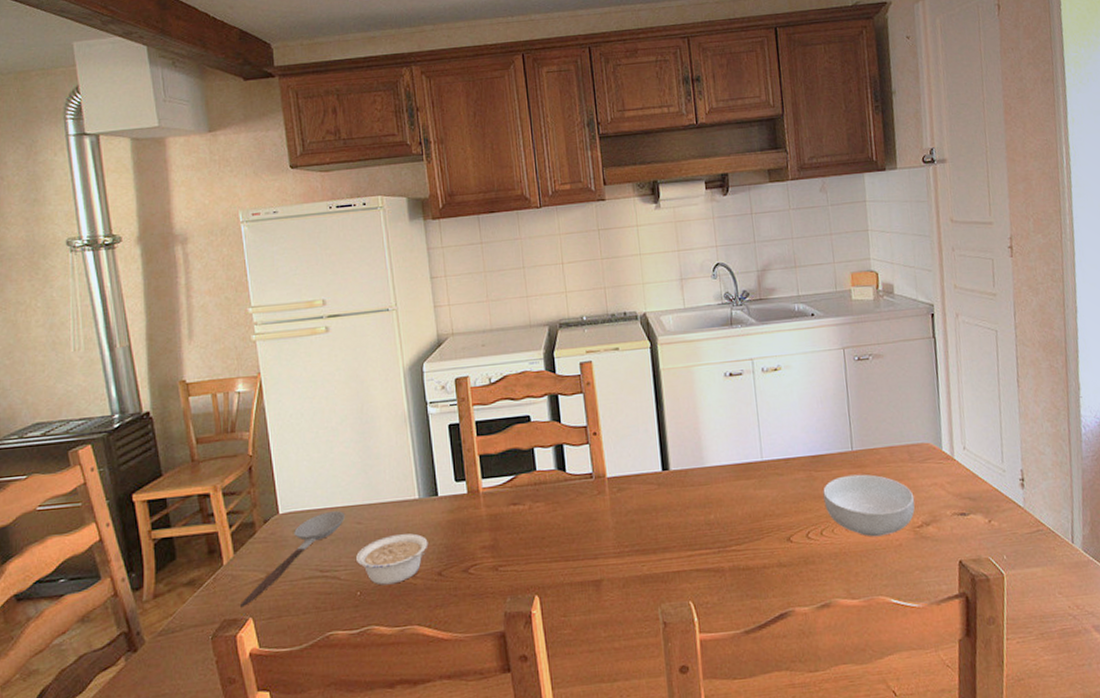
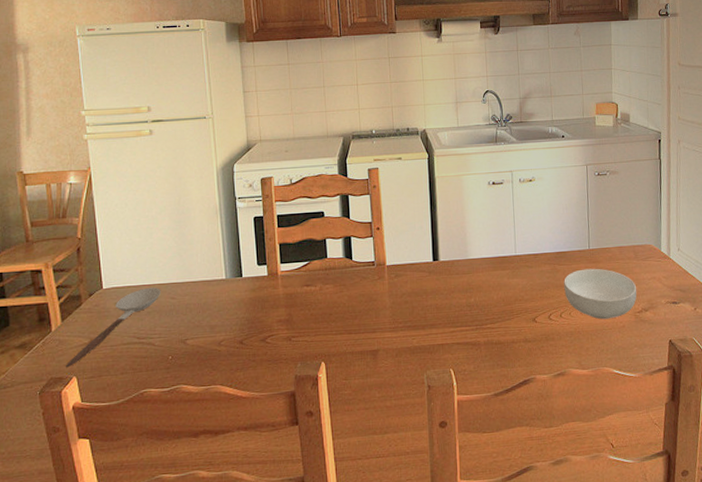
legume: present [356,533,428,585] -> none [169,308,232,351]

